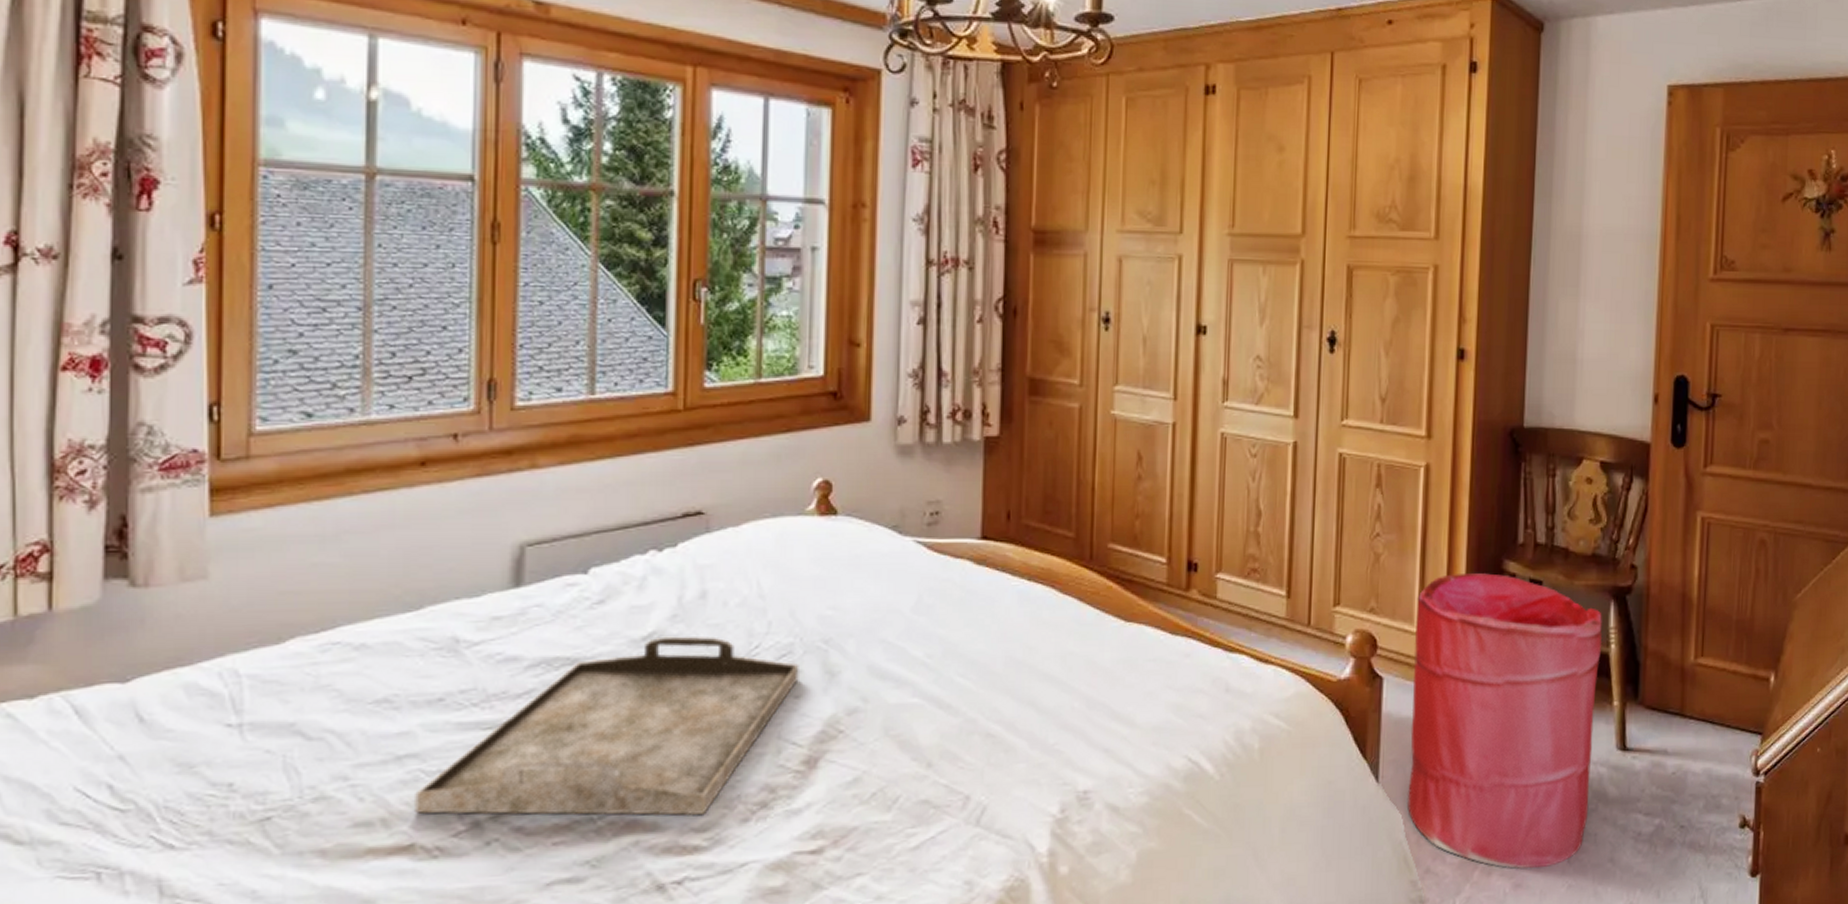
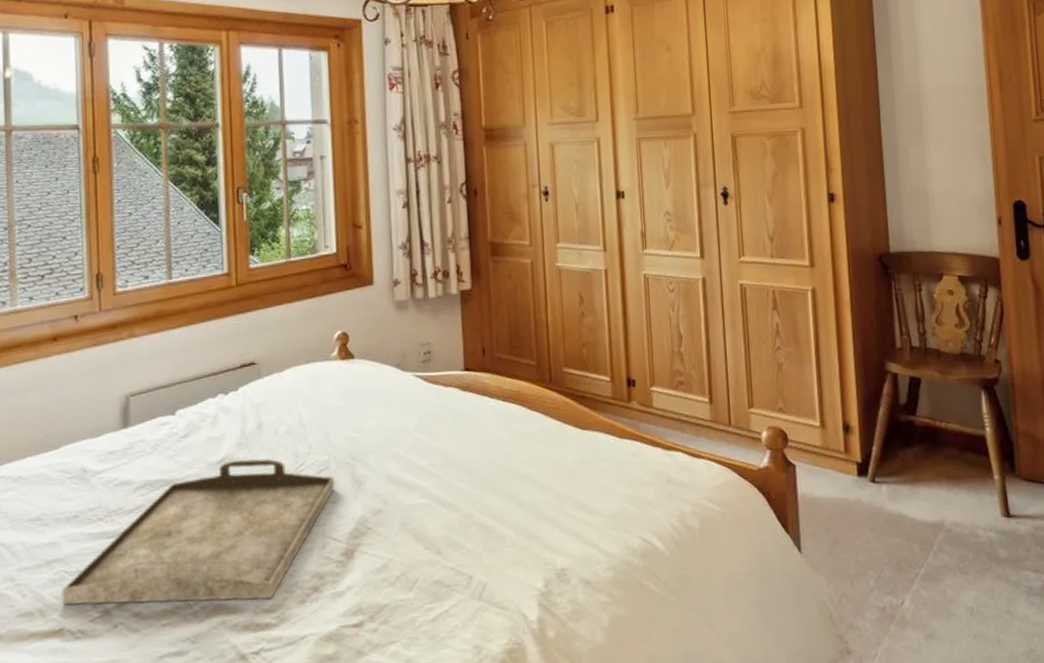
laundry hamper: present [1406,573,1603,869] -> none [817,374,984,622]

